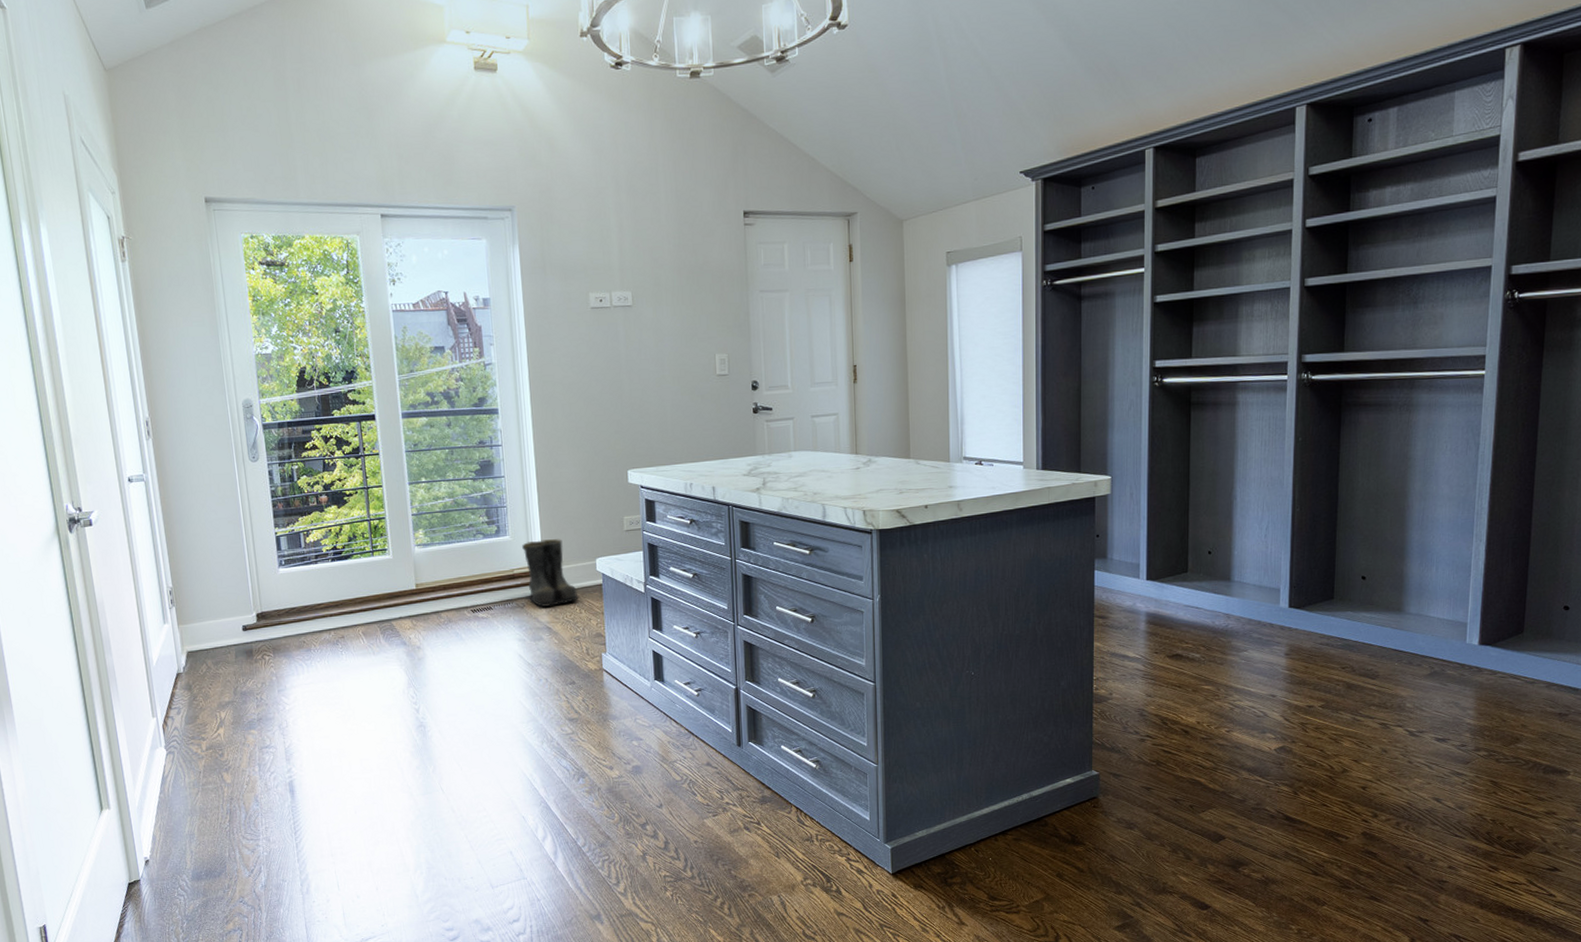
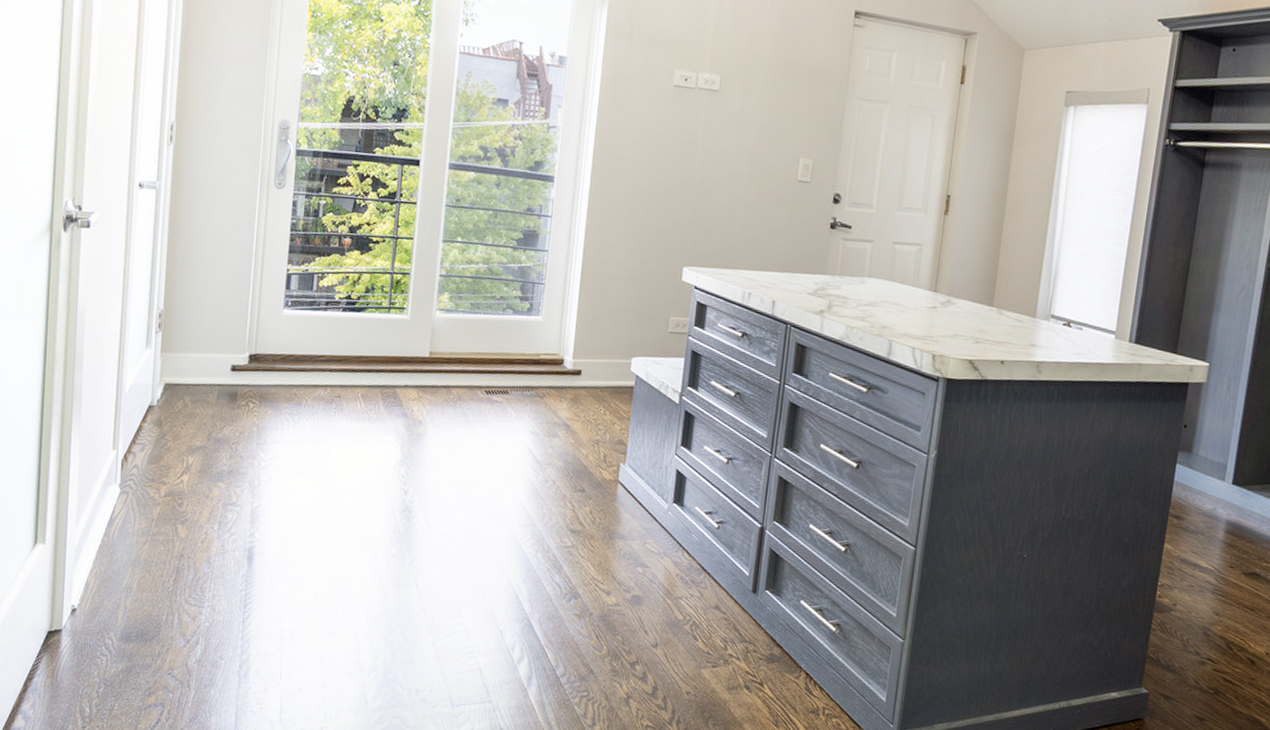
boots: present [522,539,581,607] -> none [551,326,608,402]

